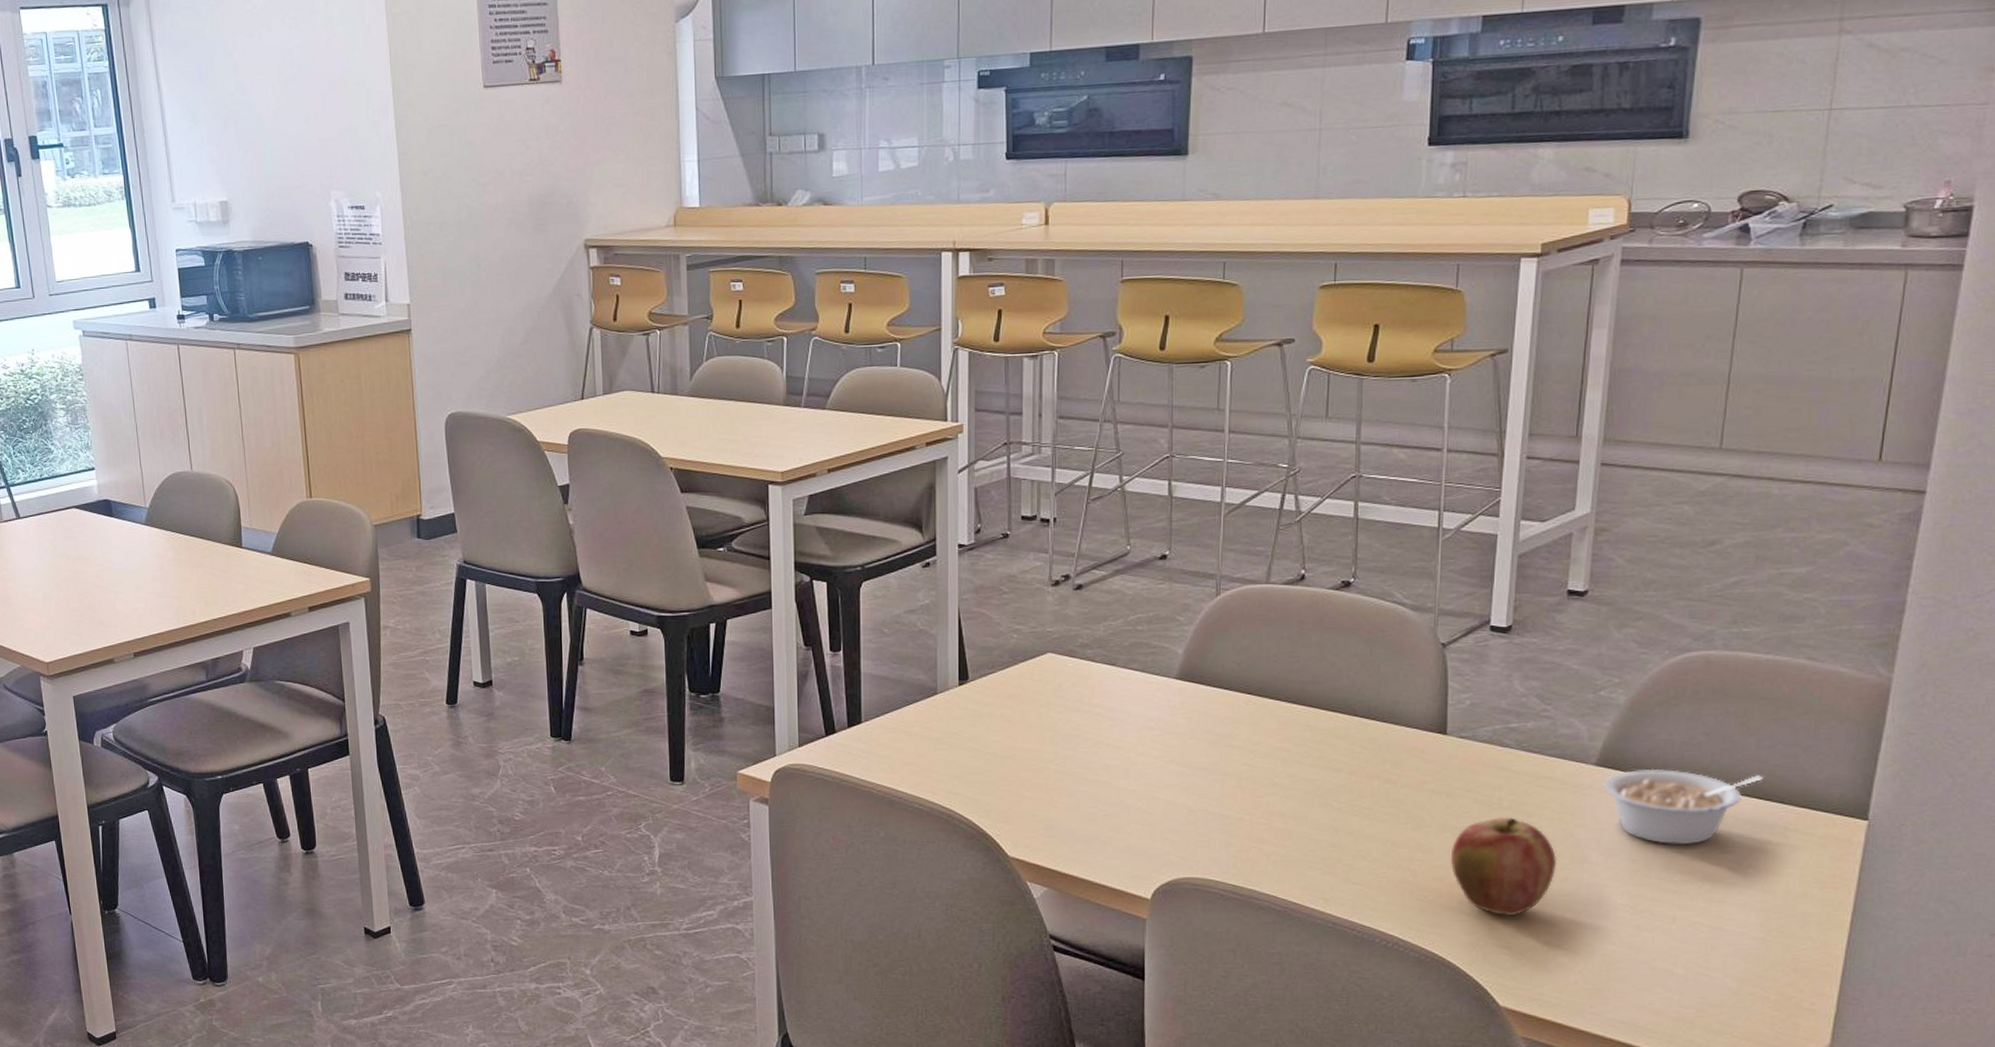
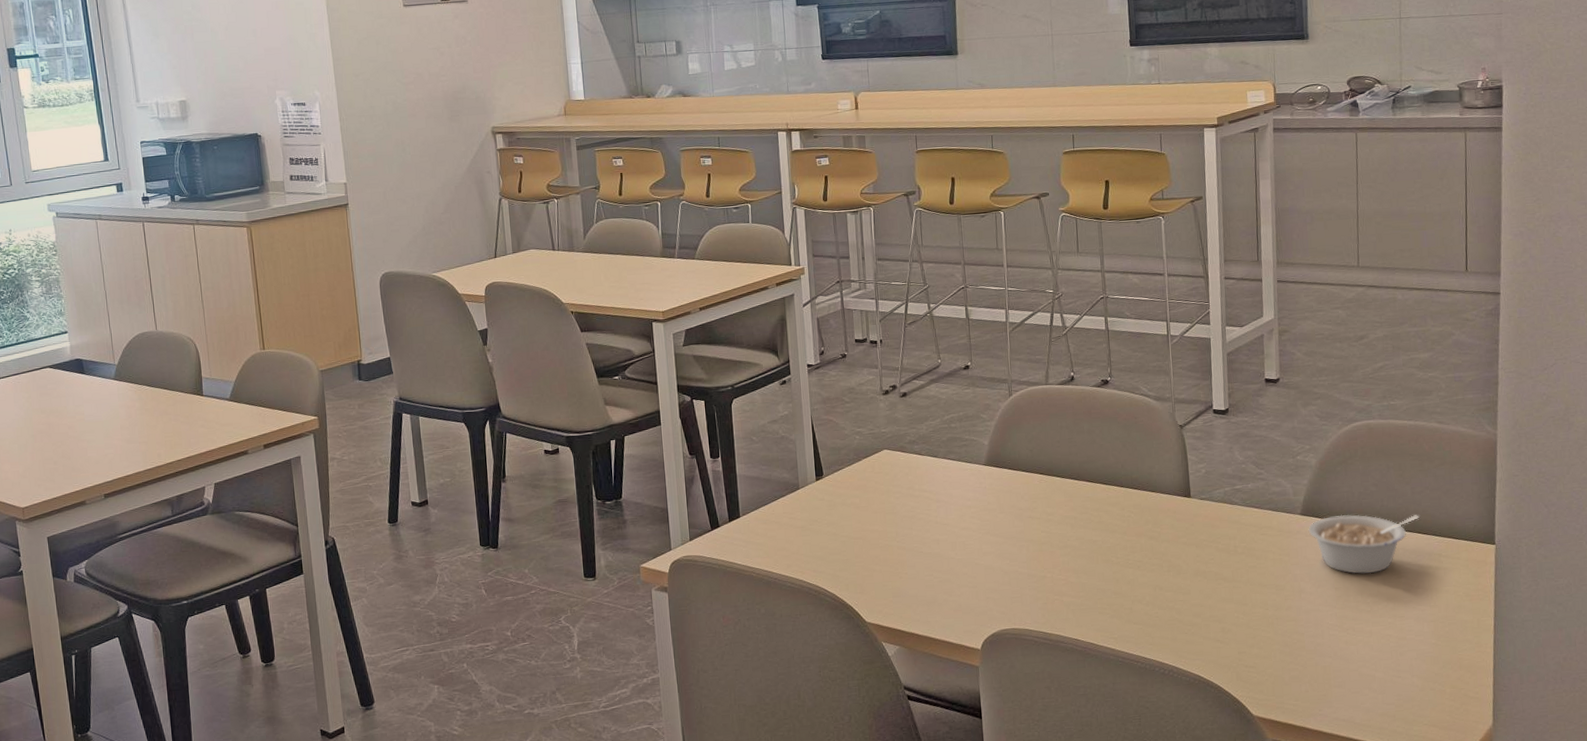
apple: present [1450,817,1558,917] -> none [1204,561,1282,642]

